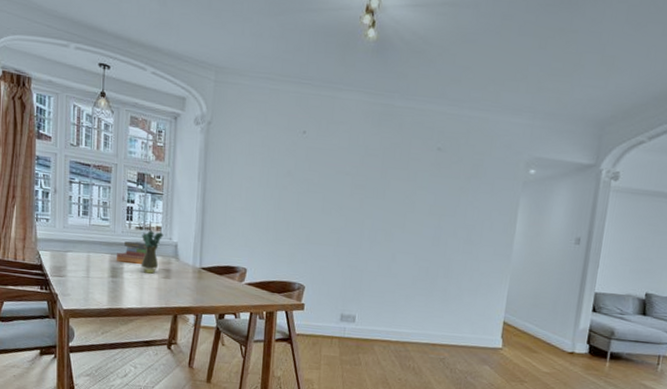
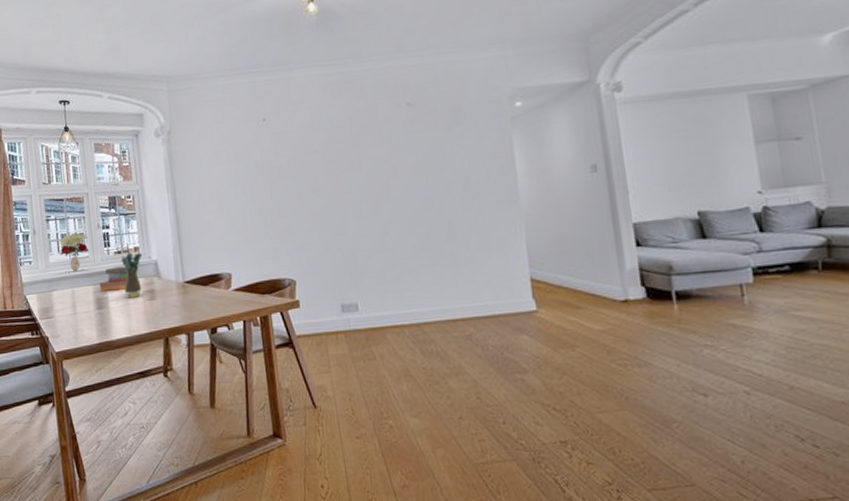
flower bouquet: none [79,200,111,238] -> present [59,232,89,272]

